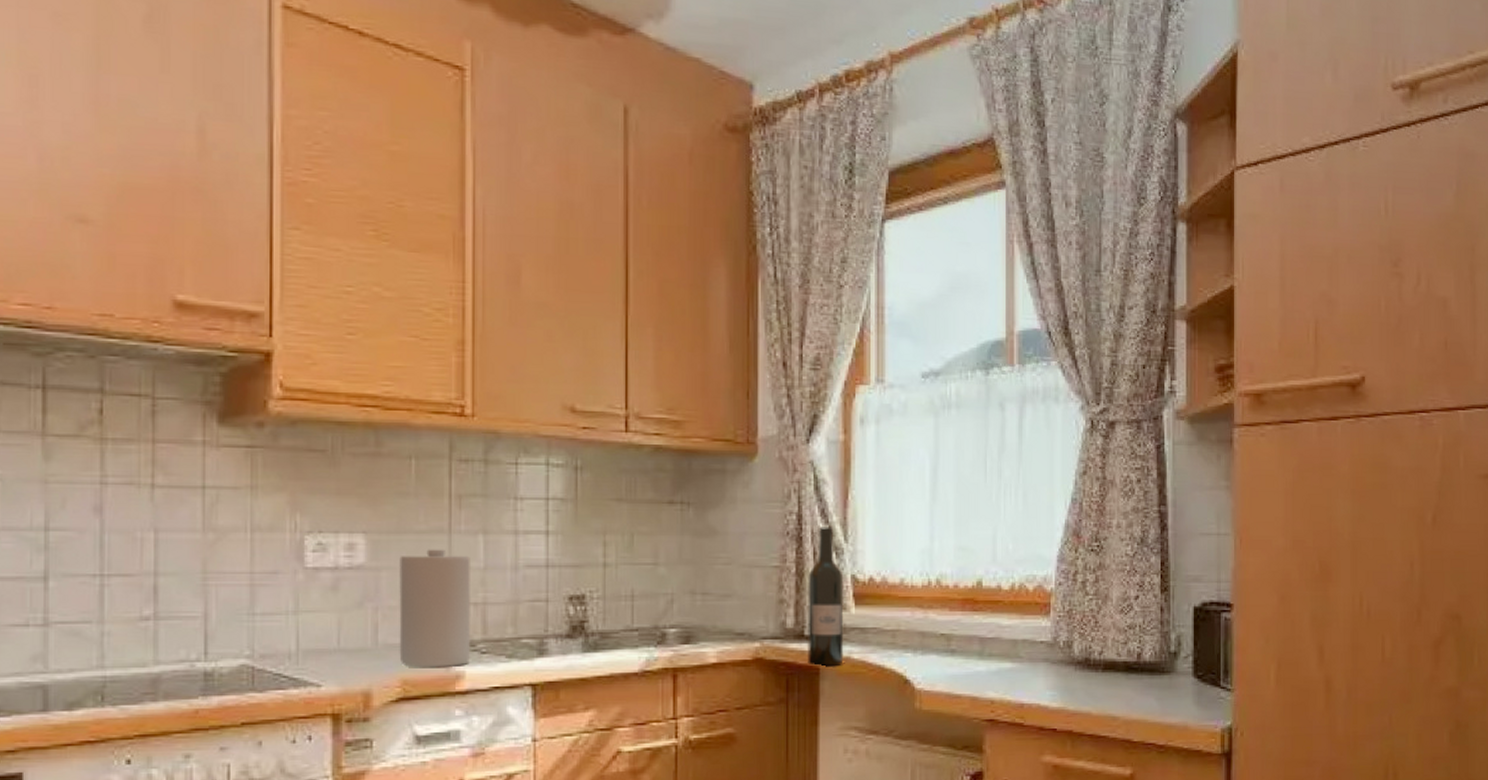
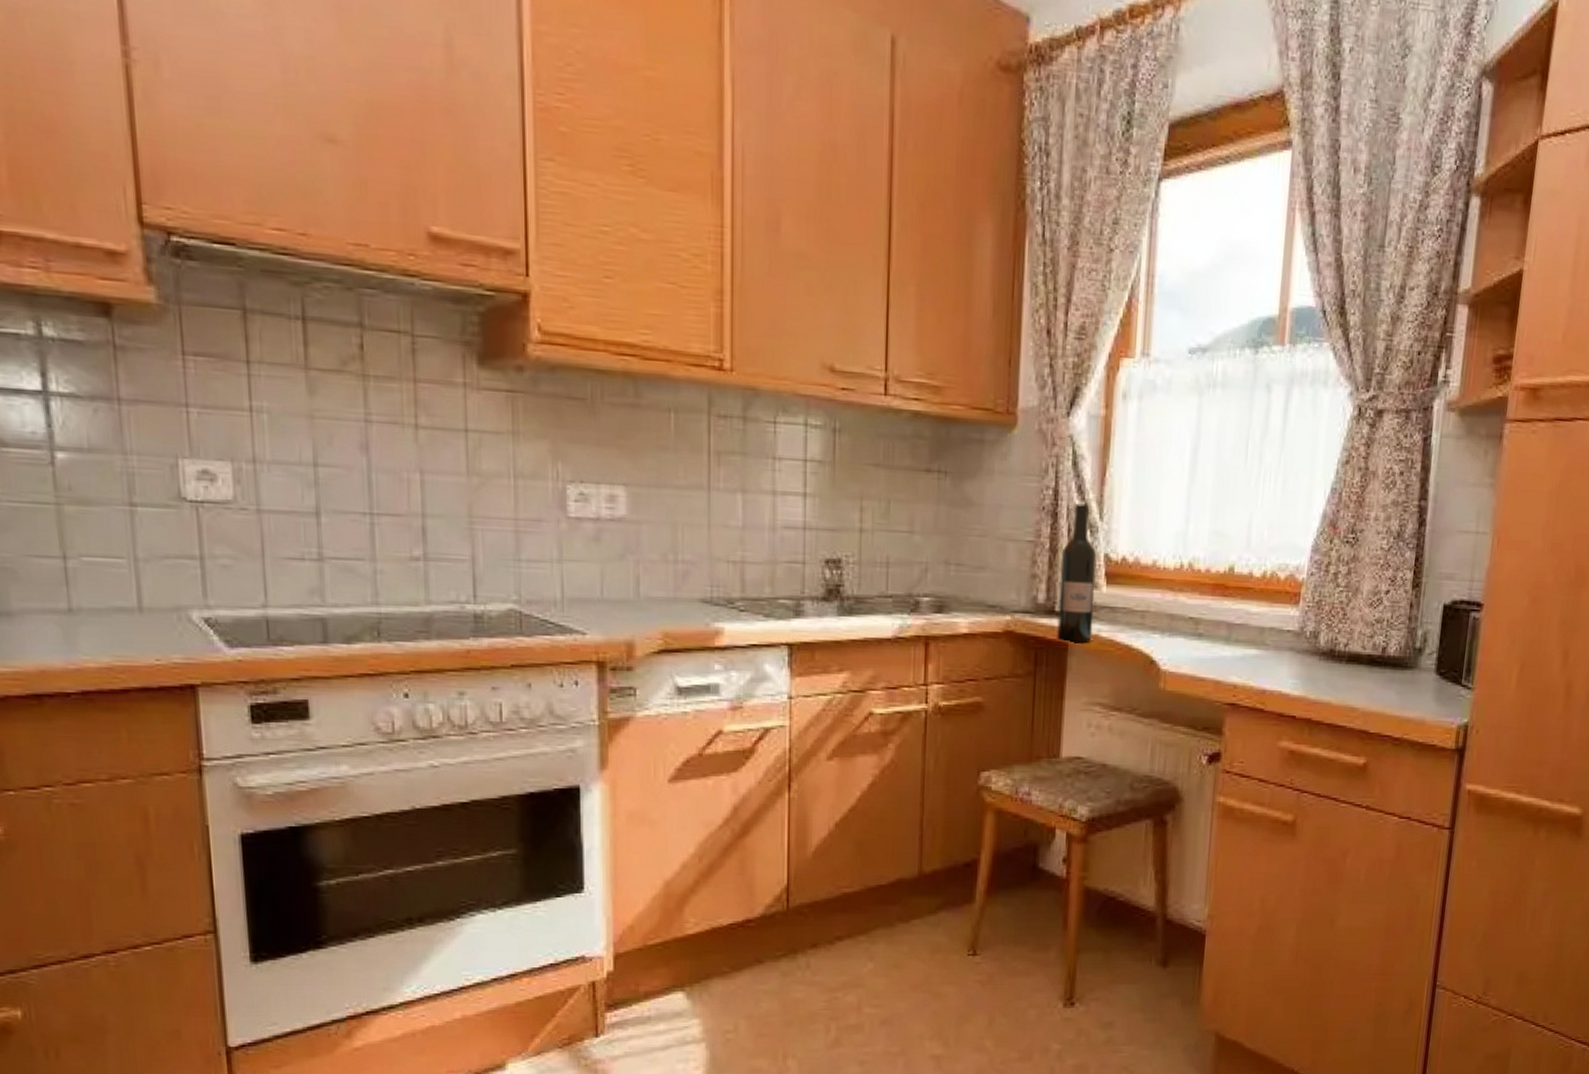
paper towel holder: present [399,549,470,668] -> none [660,505,729,623]

